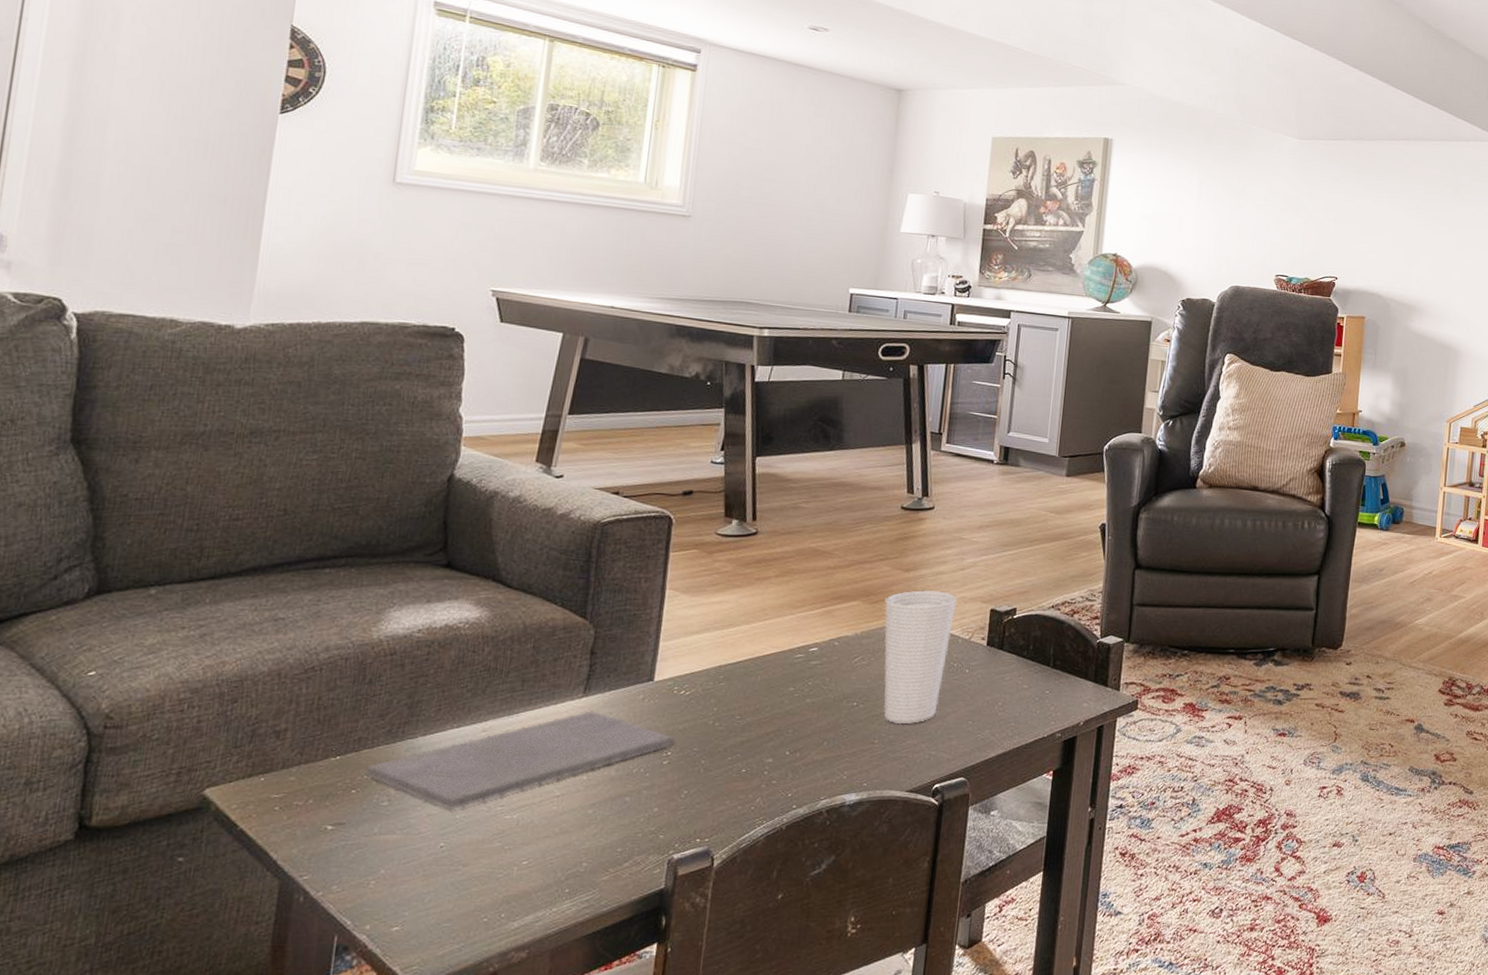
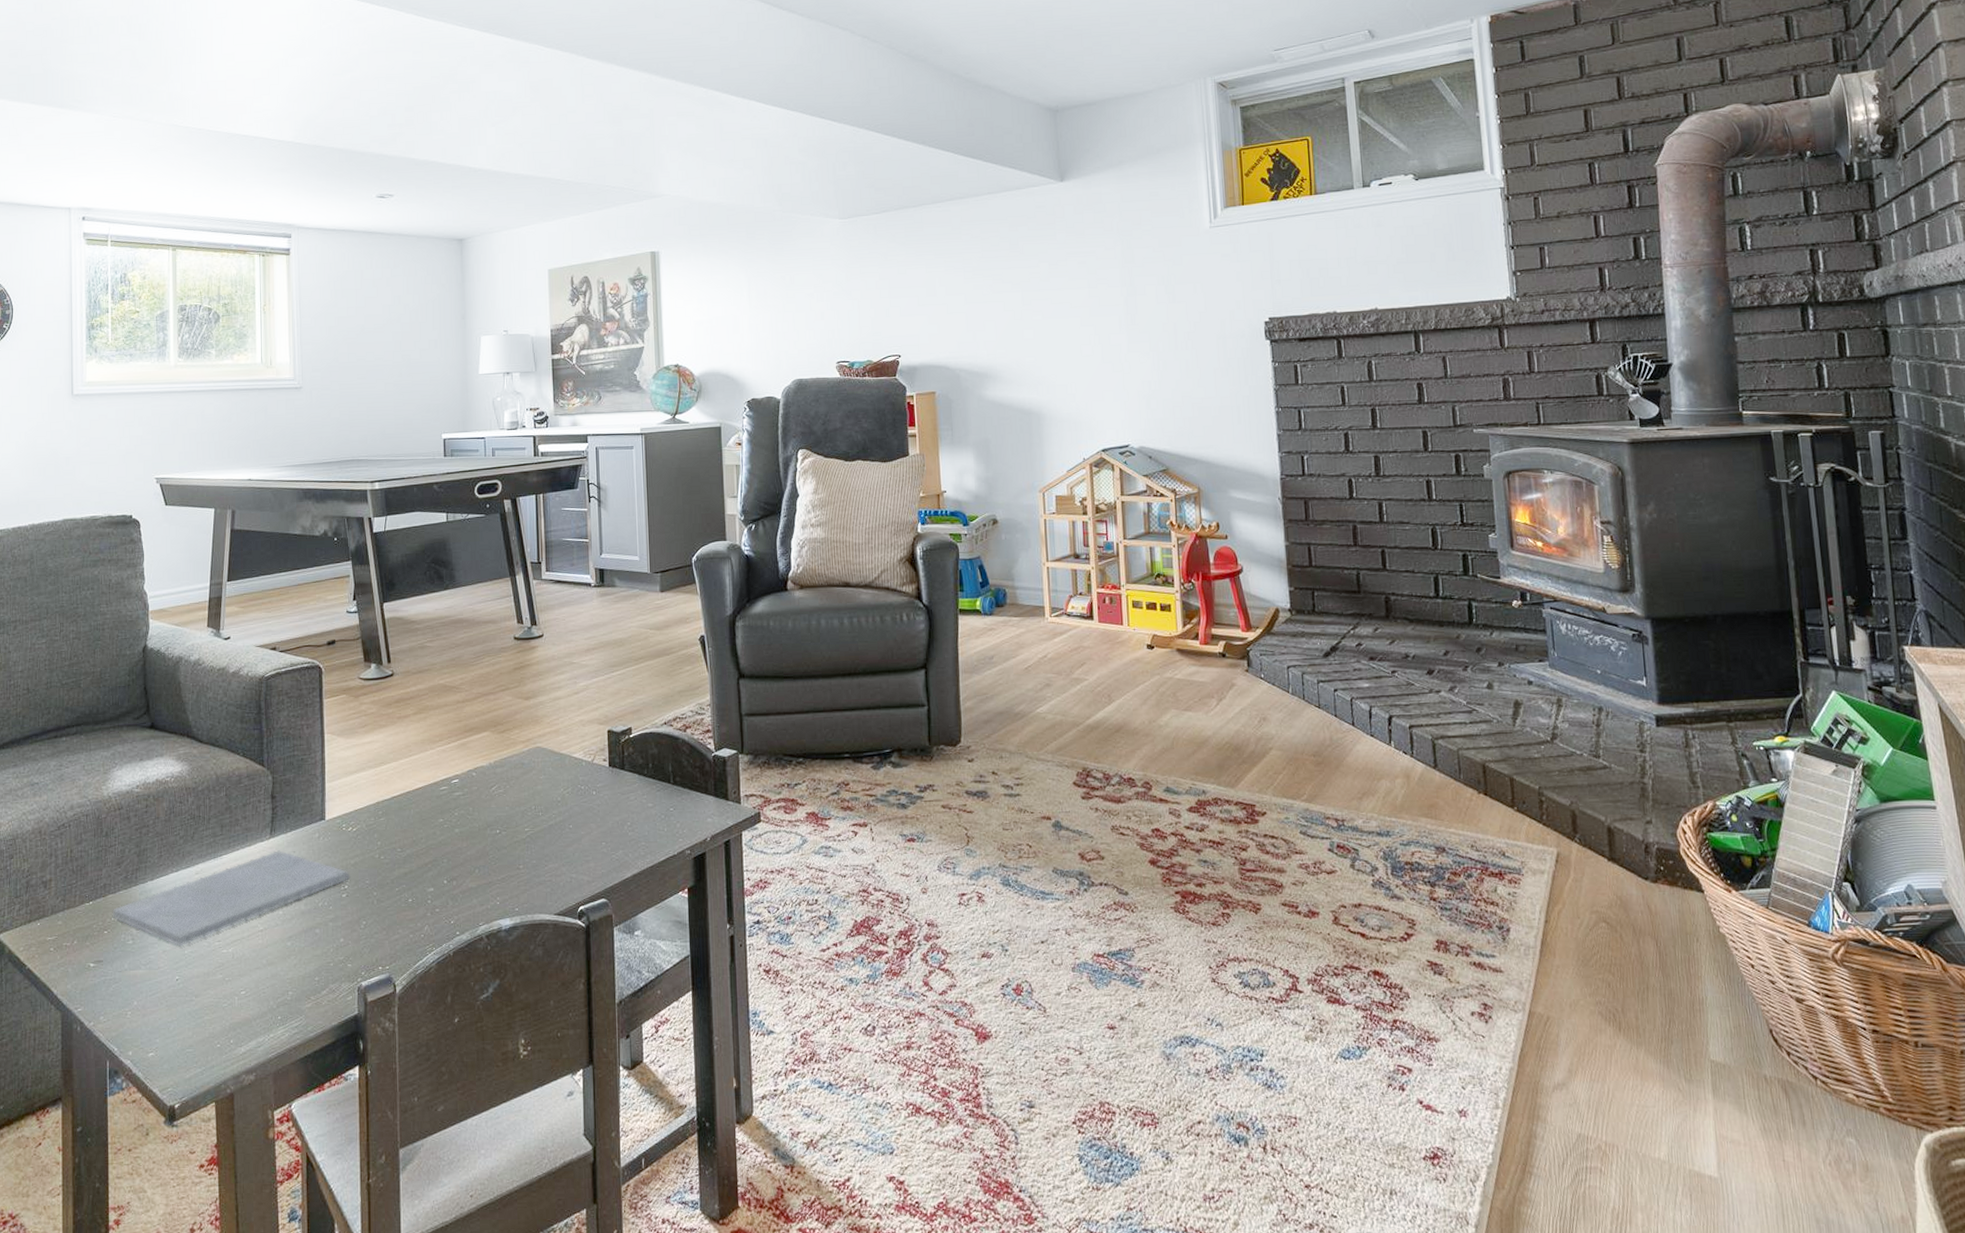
cup: present [883,589,957,725] -> none [512,715,576,849]

